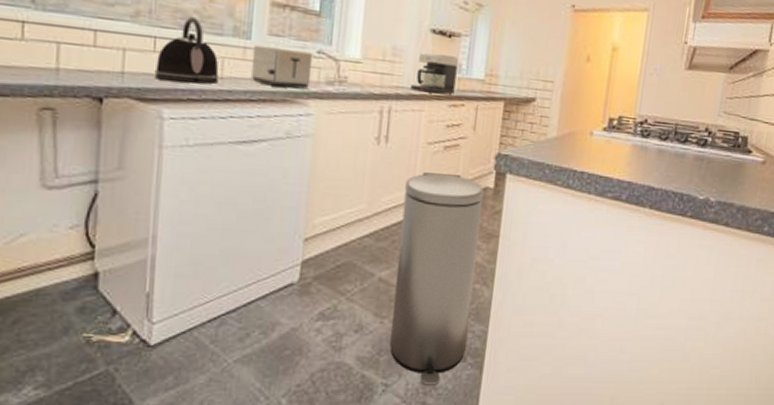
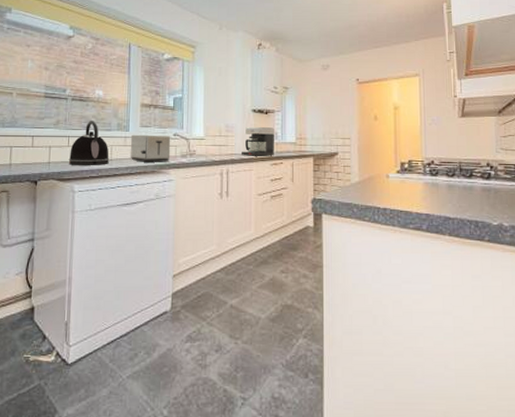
pedal bin: present [390,172,484,385] -> none [243,218,306,399]

